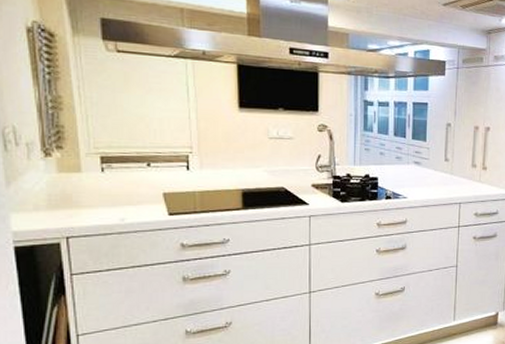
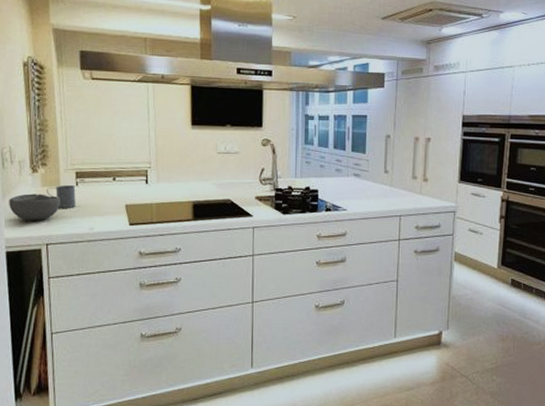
bowl: none [15,180,82,212] -> present [9,193,60,221]
mug: none [64,171,102,198] -> present [46,185,76,209]

